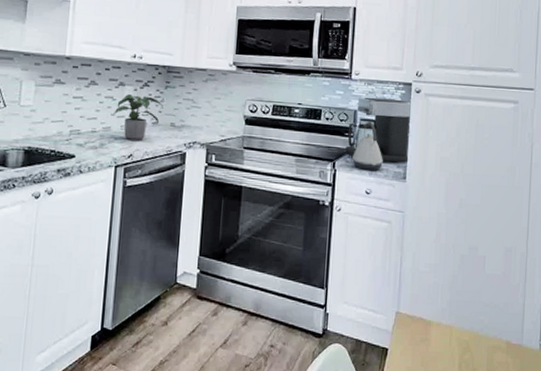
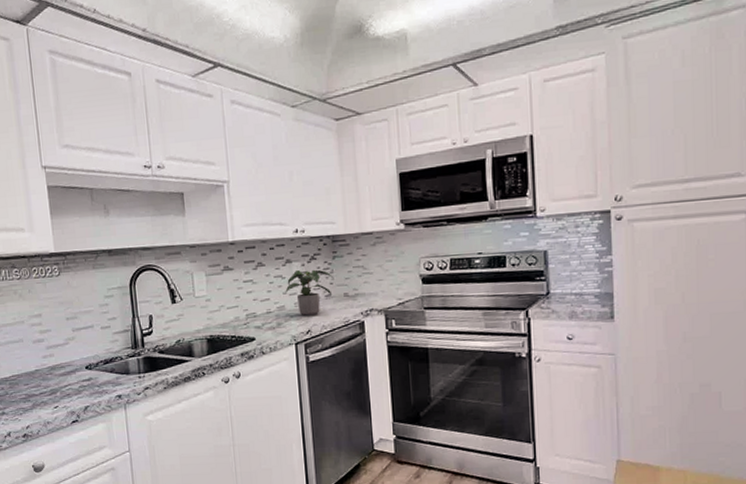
coffee maker: present [345,97,411,163] -> none [538,231,615,303]
kettle: present [352,121,383,171] -> none [547,260,584,315]

